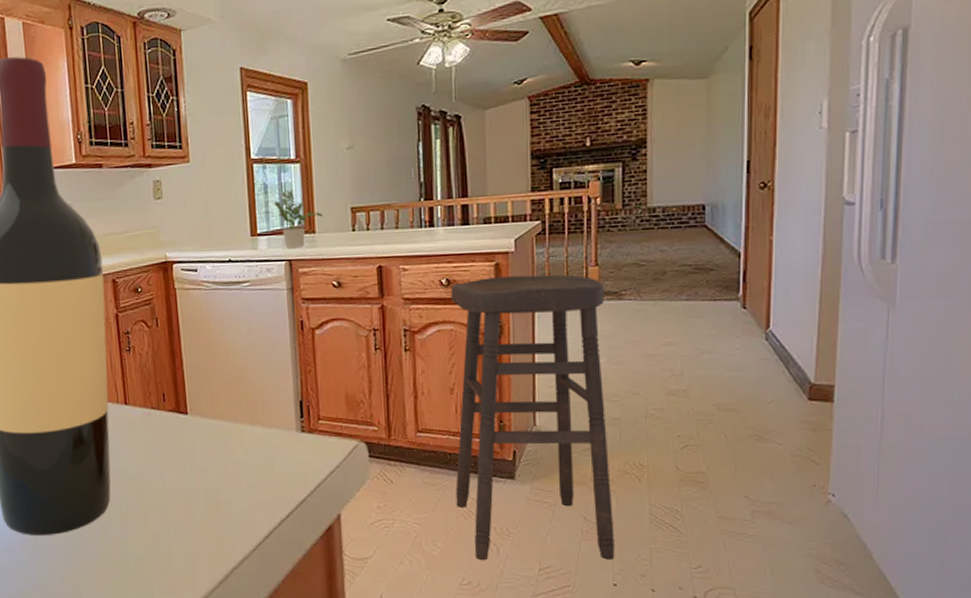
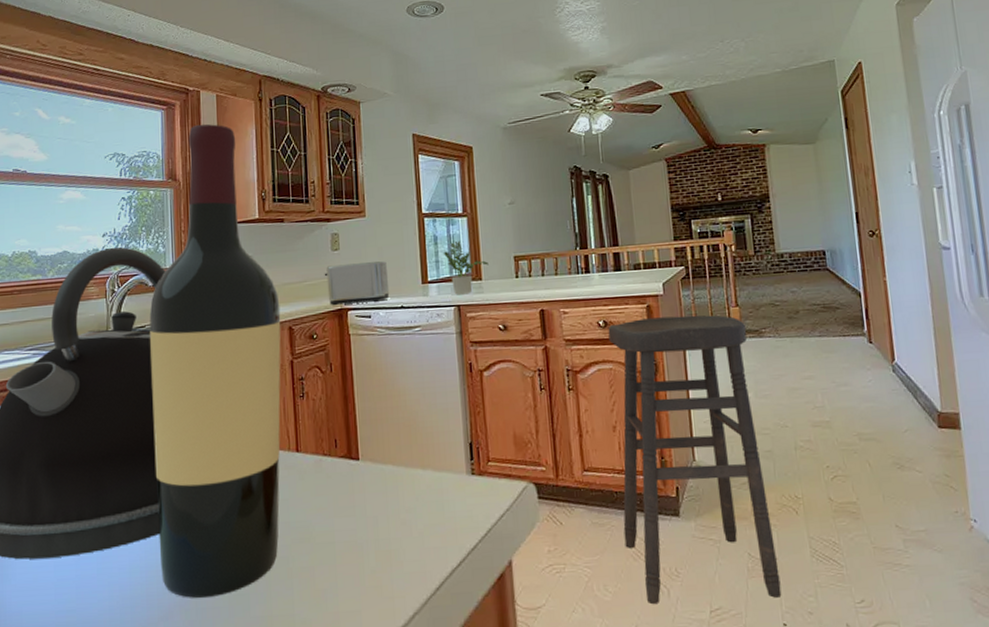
toaster: none [147,211,217,259] -> present [324,261,390,306]

